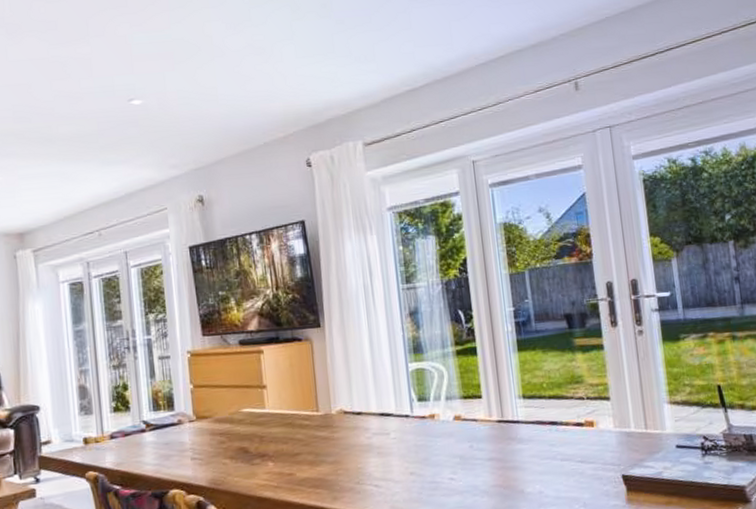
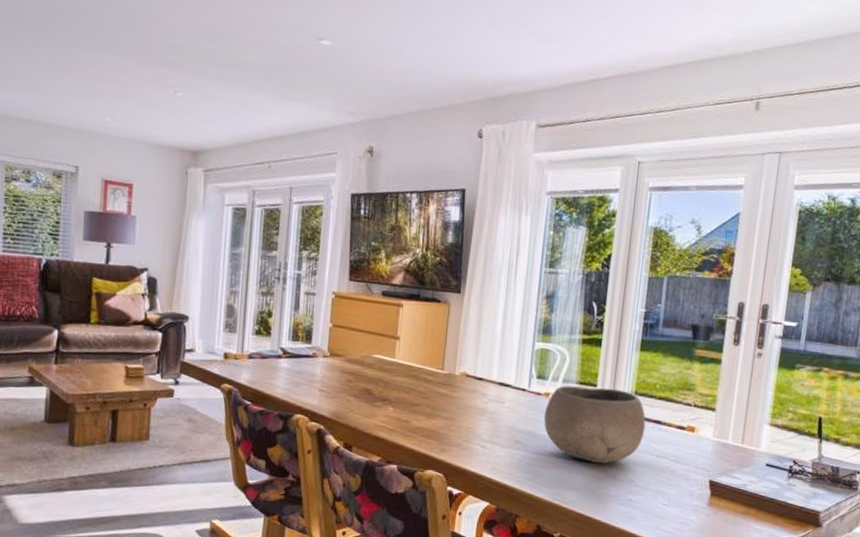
bowl: none [433,396,543,480] -> present [544,385,646,464]

